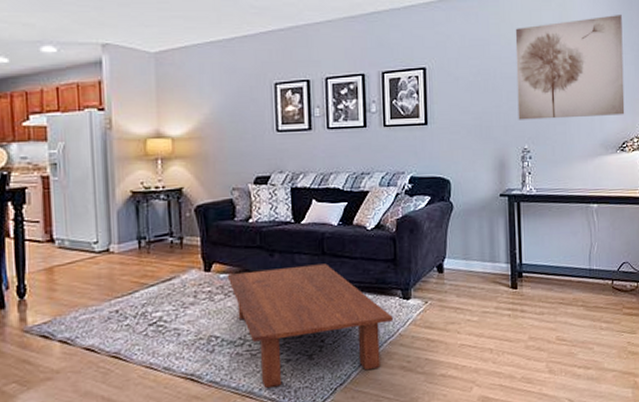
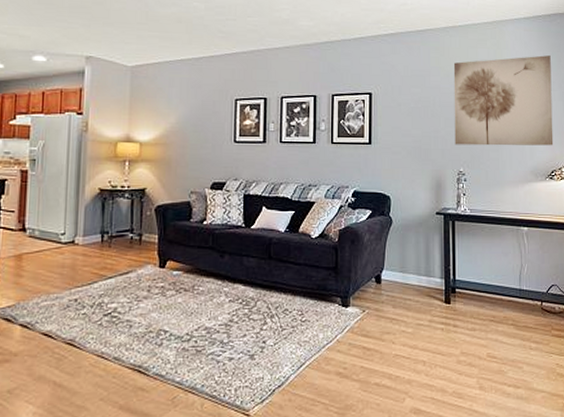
coffee table: present [227,263,393,388] -> none [179,267,332,384]

